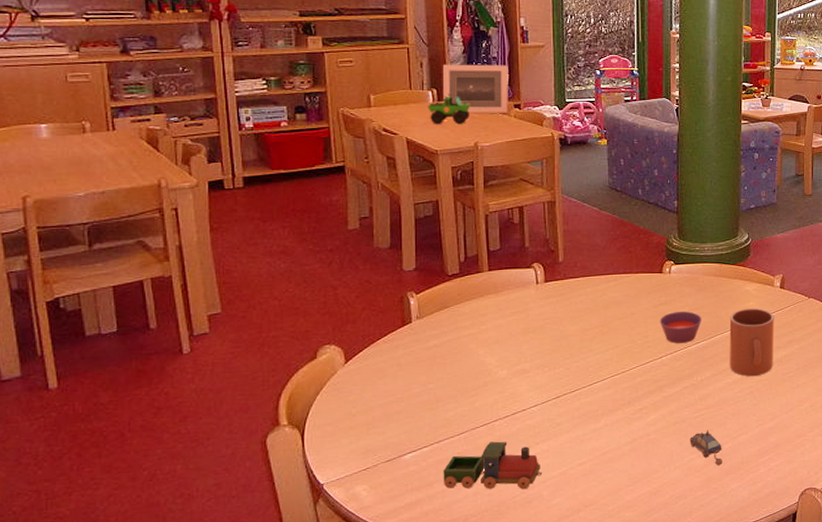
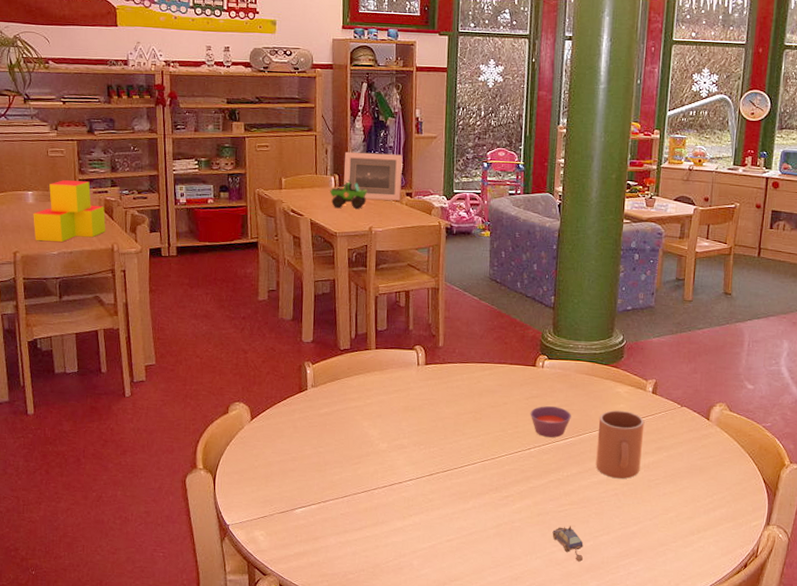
toy blocks: none [48,109,150,182] -> present [33,180,106,243]
toy train: present [443,441,542,490] -> none [327,508,413,557]

